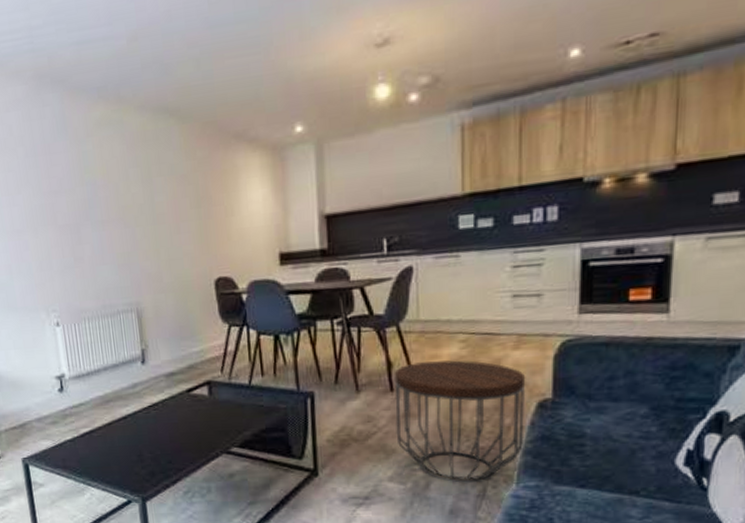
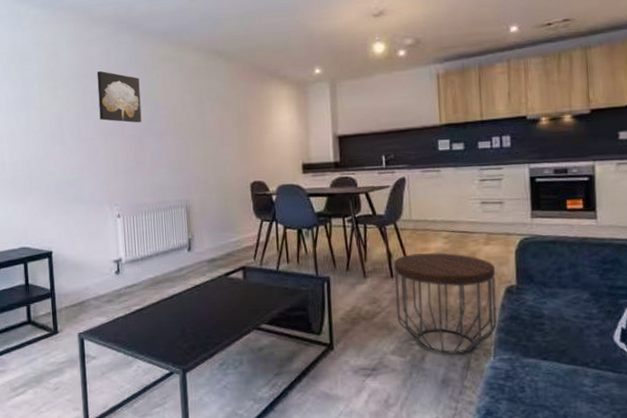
wall art: none [18,143,78,209] -> present [97,71,142,123]

